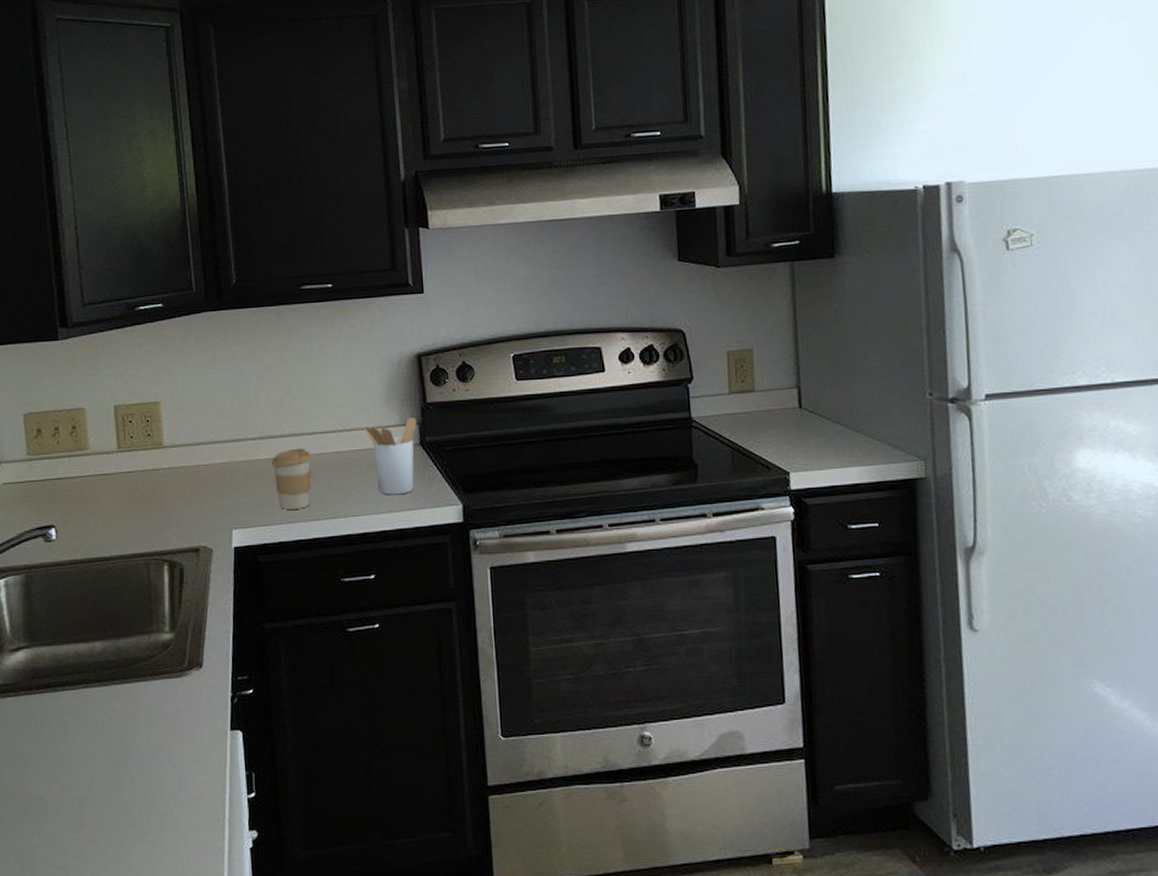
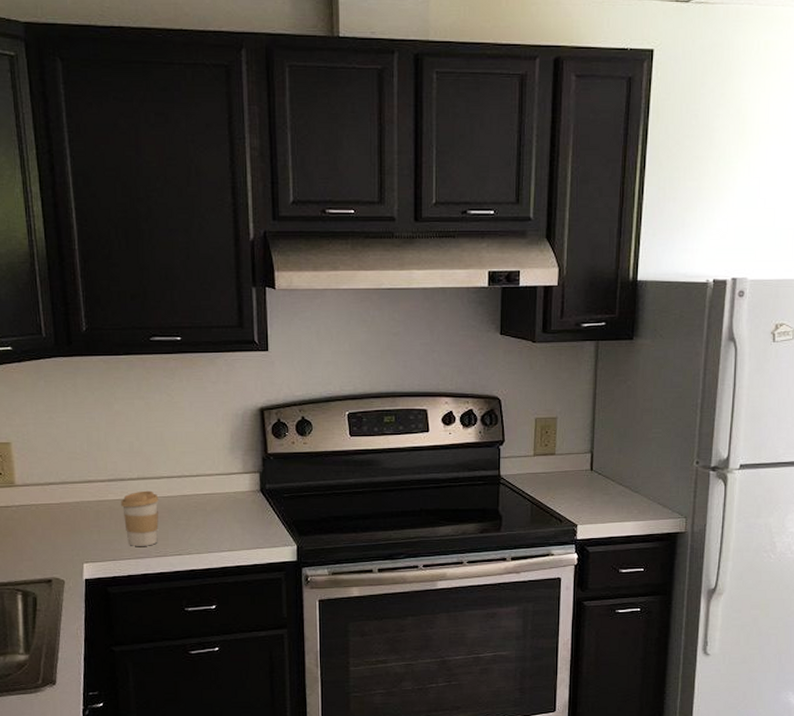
utensil holder: present [363,417,417,495] -> none [208,466,258,536]

